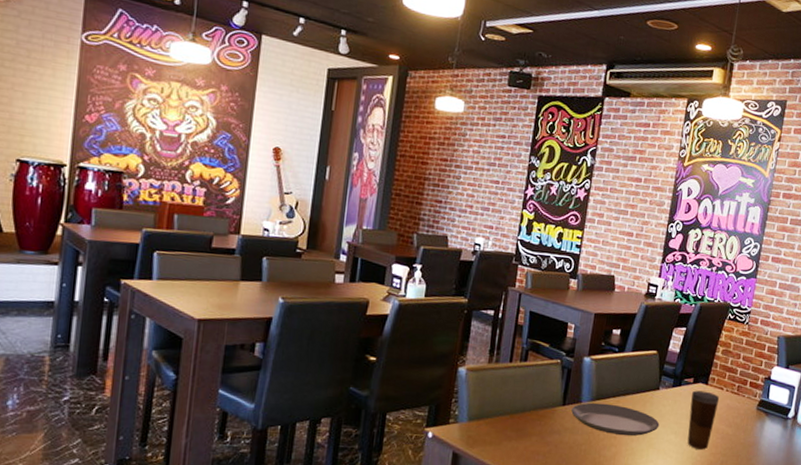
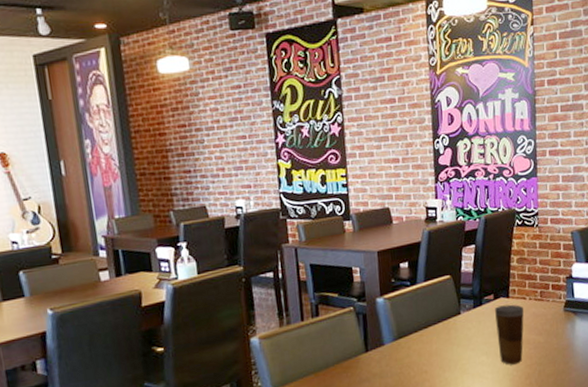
plate: present [571,402,660,436] -> none [376,338,469,370]

